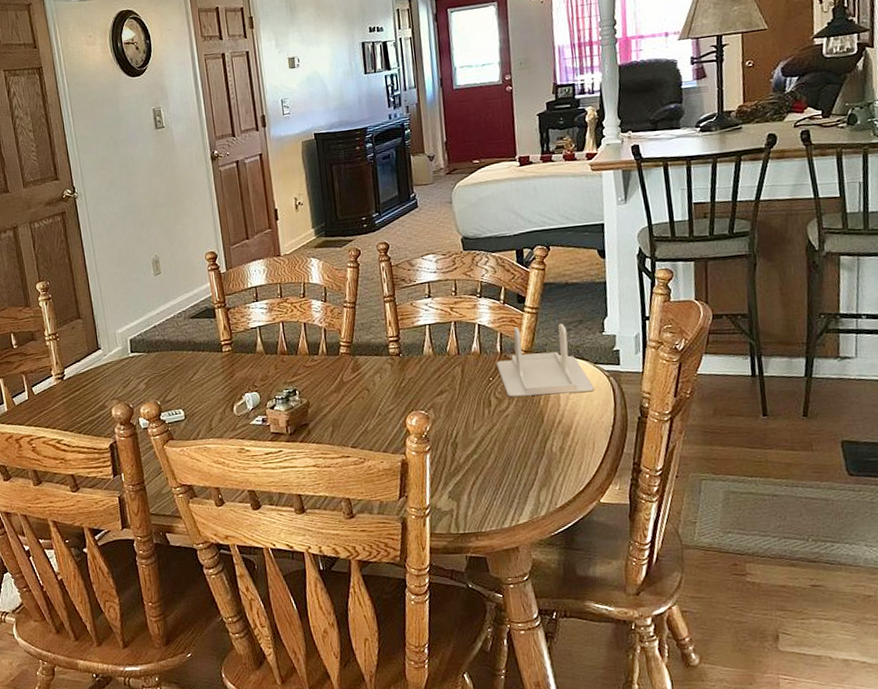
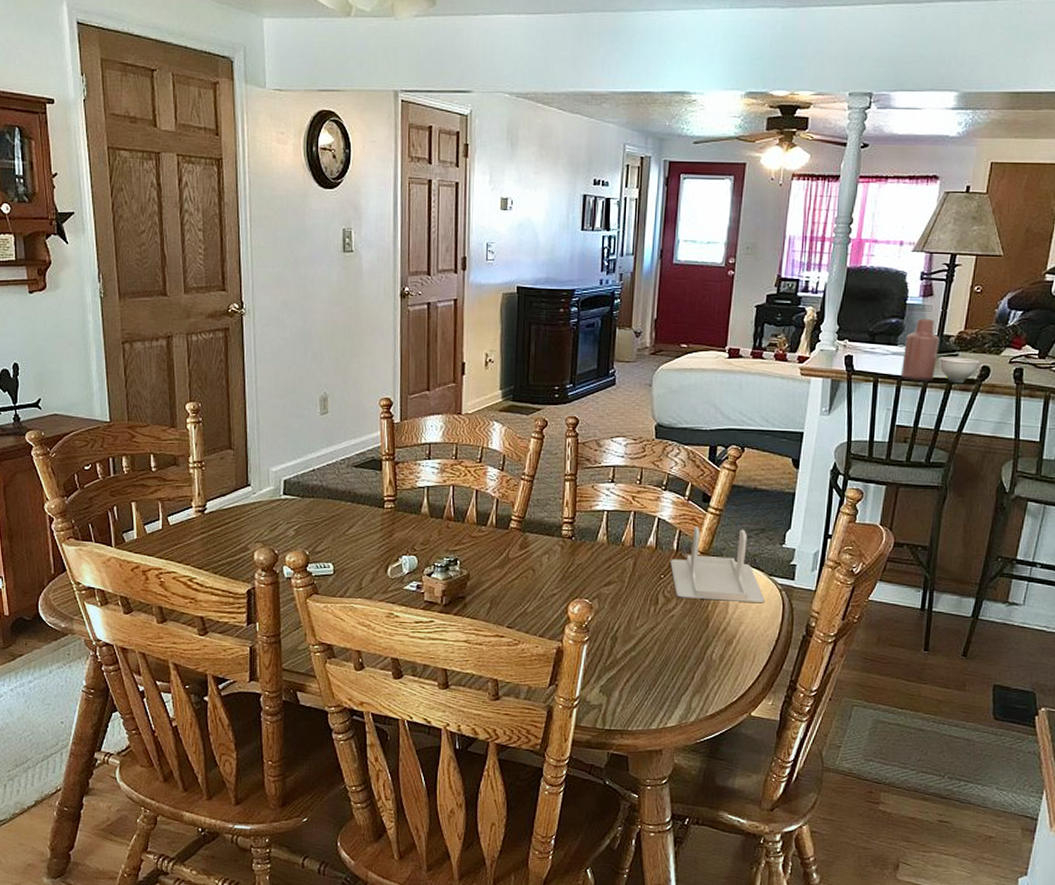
vase: none [687,98,723,159] -> present [900,318,940,382]
bowl: none [723,129,766,155] -> present [939,357,981,384]

